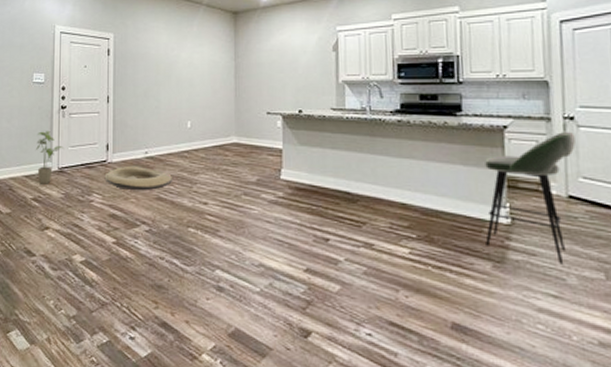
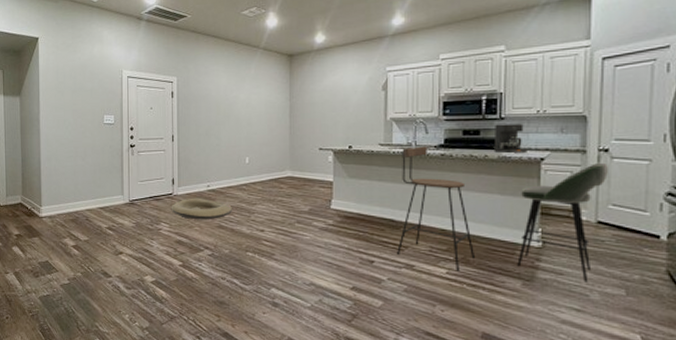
house plant: present [36,131,63,186] -> none [109,168,133,216]
bar stool: none [354,111,441,252] -> present [397,146,476,272]
coffee maker: none [453,88,489,121] -> present [493,124,527,154]

